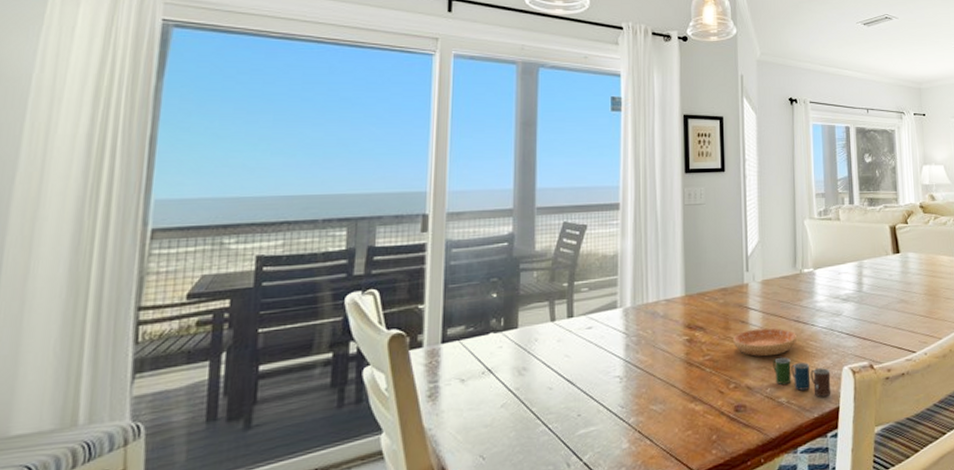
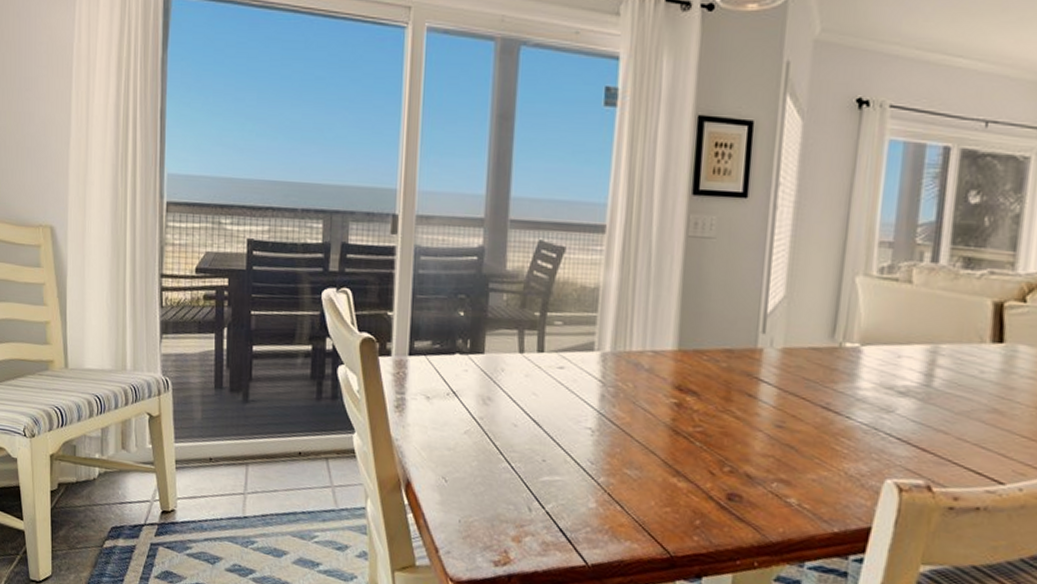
saucer: present [733,328,797,357] -> none [734,406,823,445]
cup: present [773,357,831,397] -> none [784,449,866,511]

